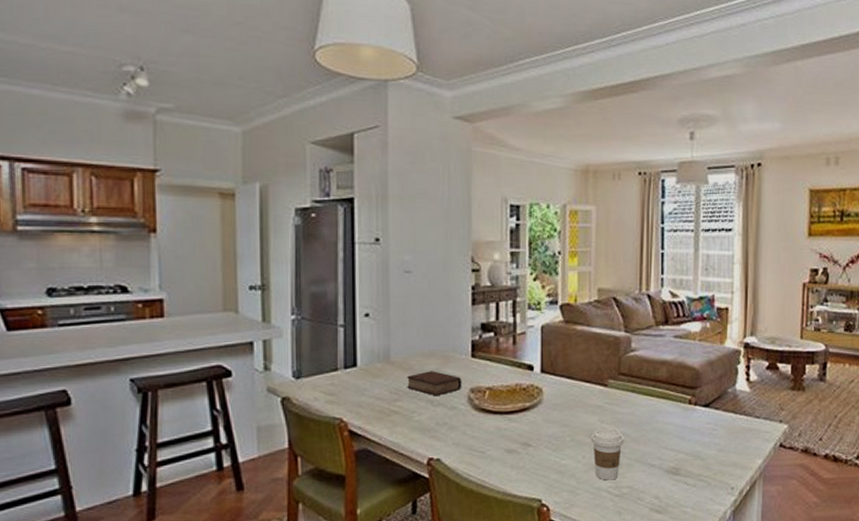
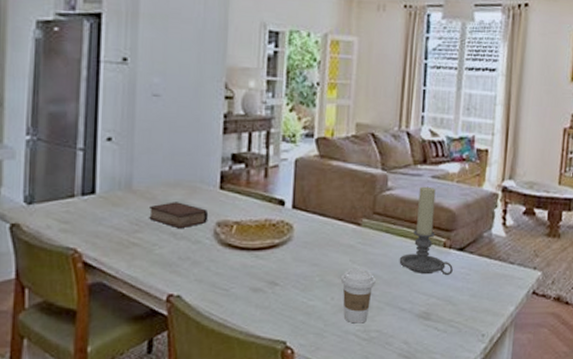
candle holder: none [646,346,699,432] -> present [399,186,453,276]

